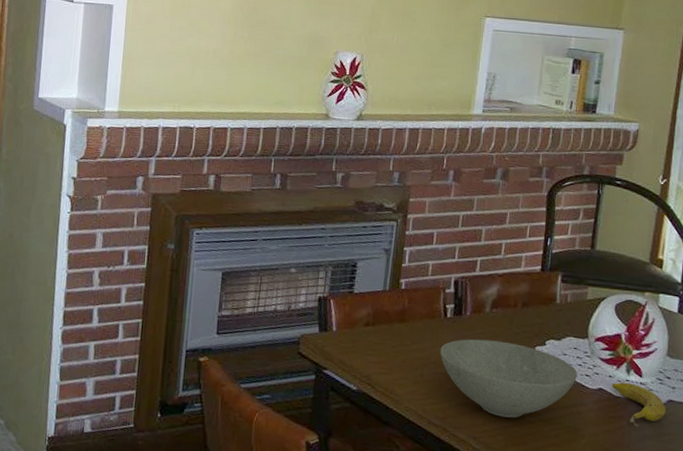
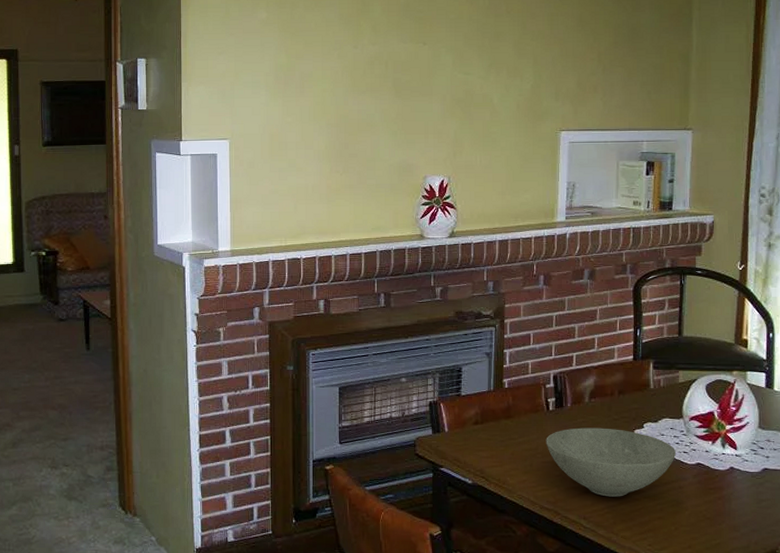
fruit: present [611,382,666,427] -> none [708,456,762,496]

